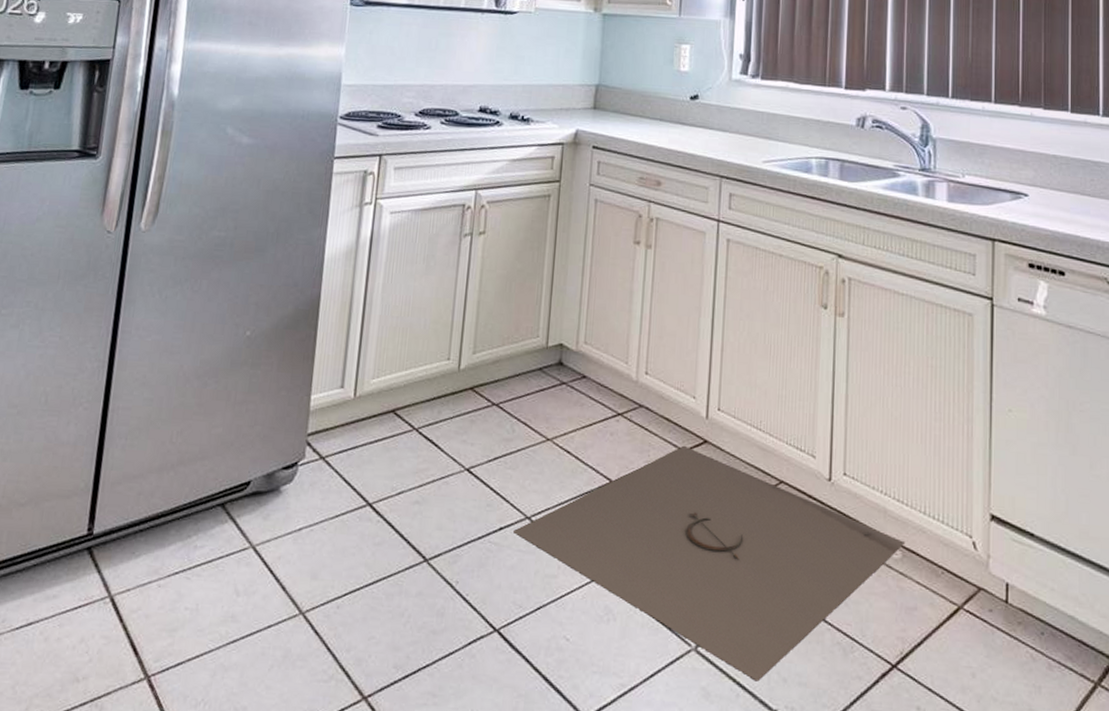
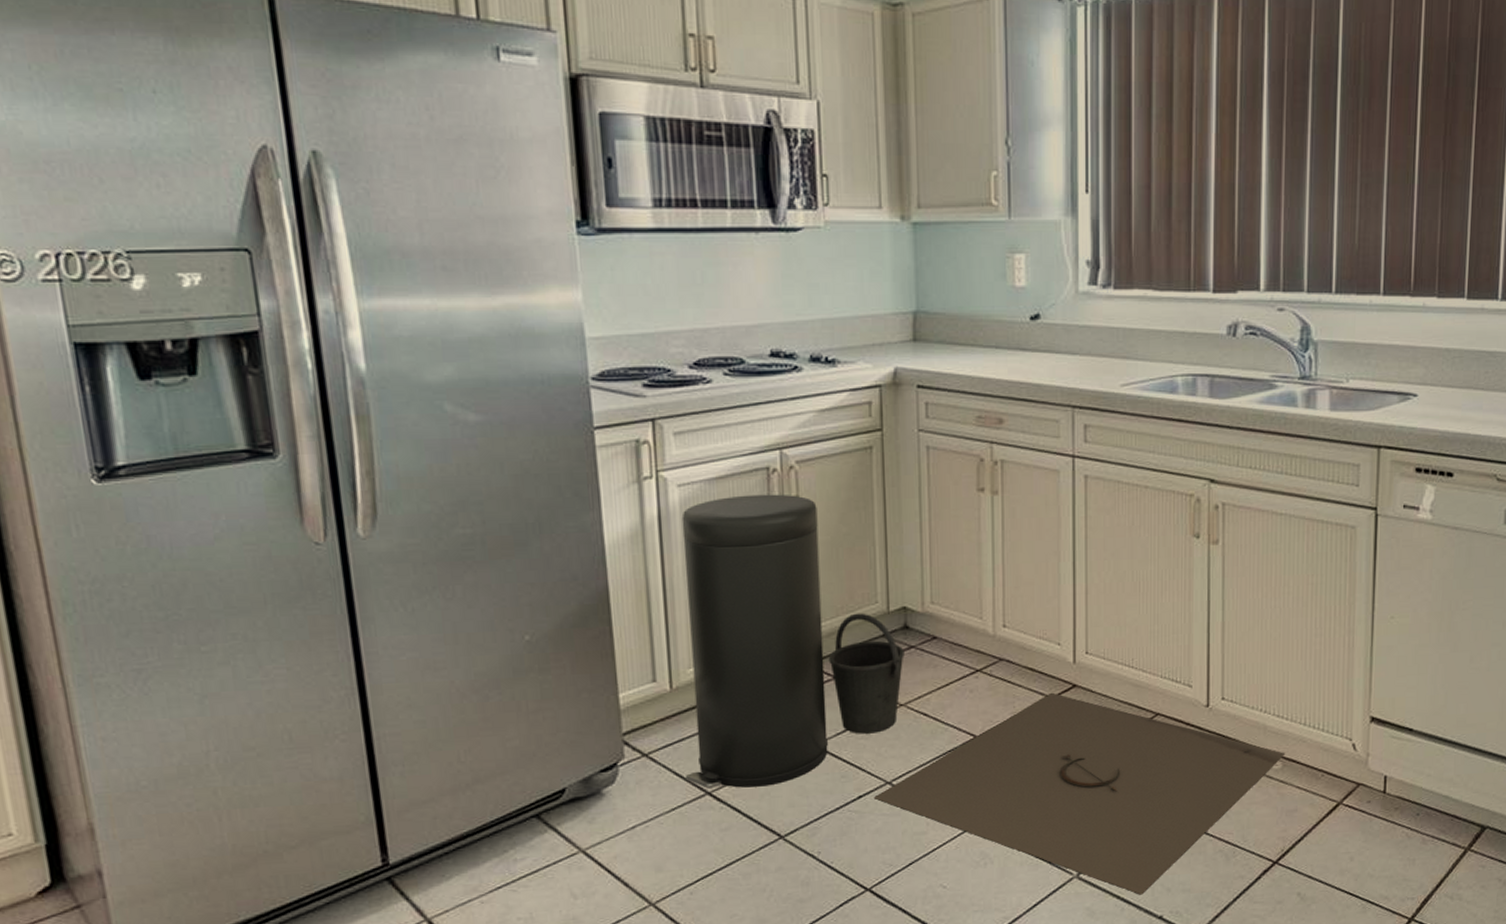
pedal bin: none [352,226,499,505] -> present [681,494,828,789]
bucket: none [490,344,557,465] -> present [828,613,904,734]

